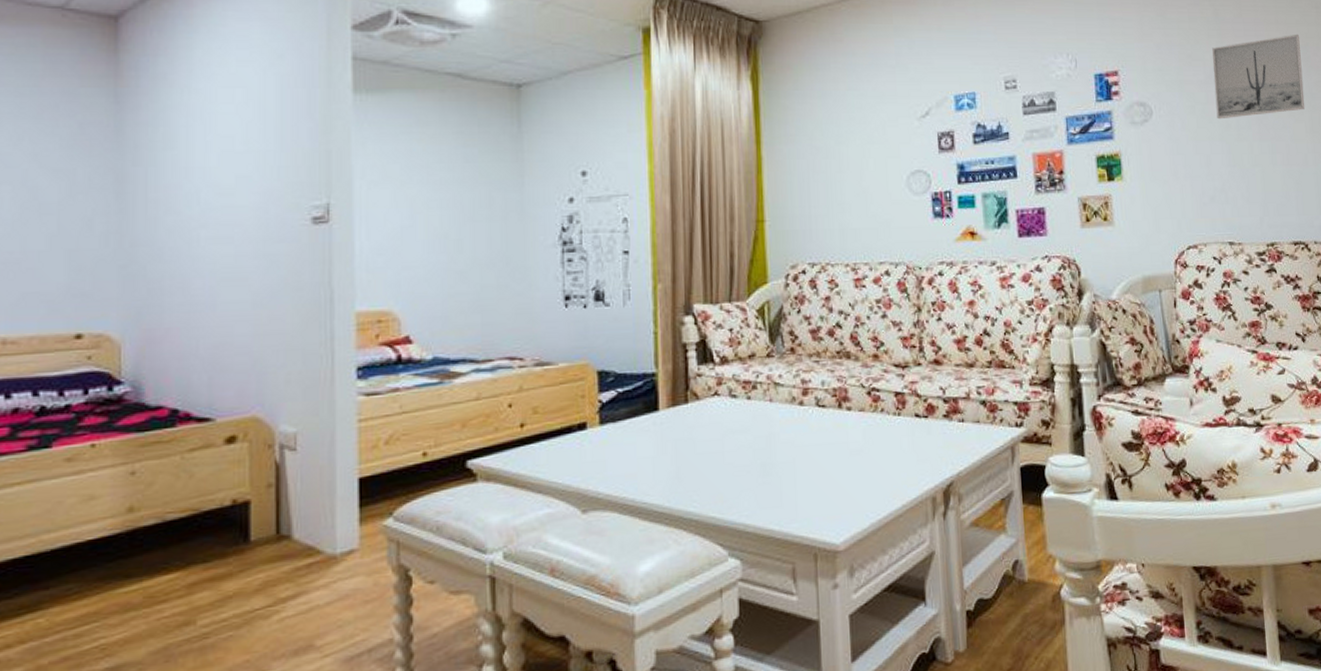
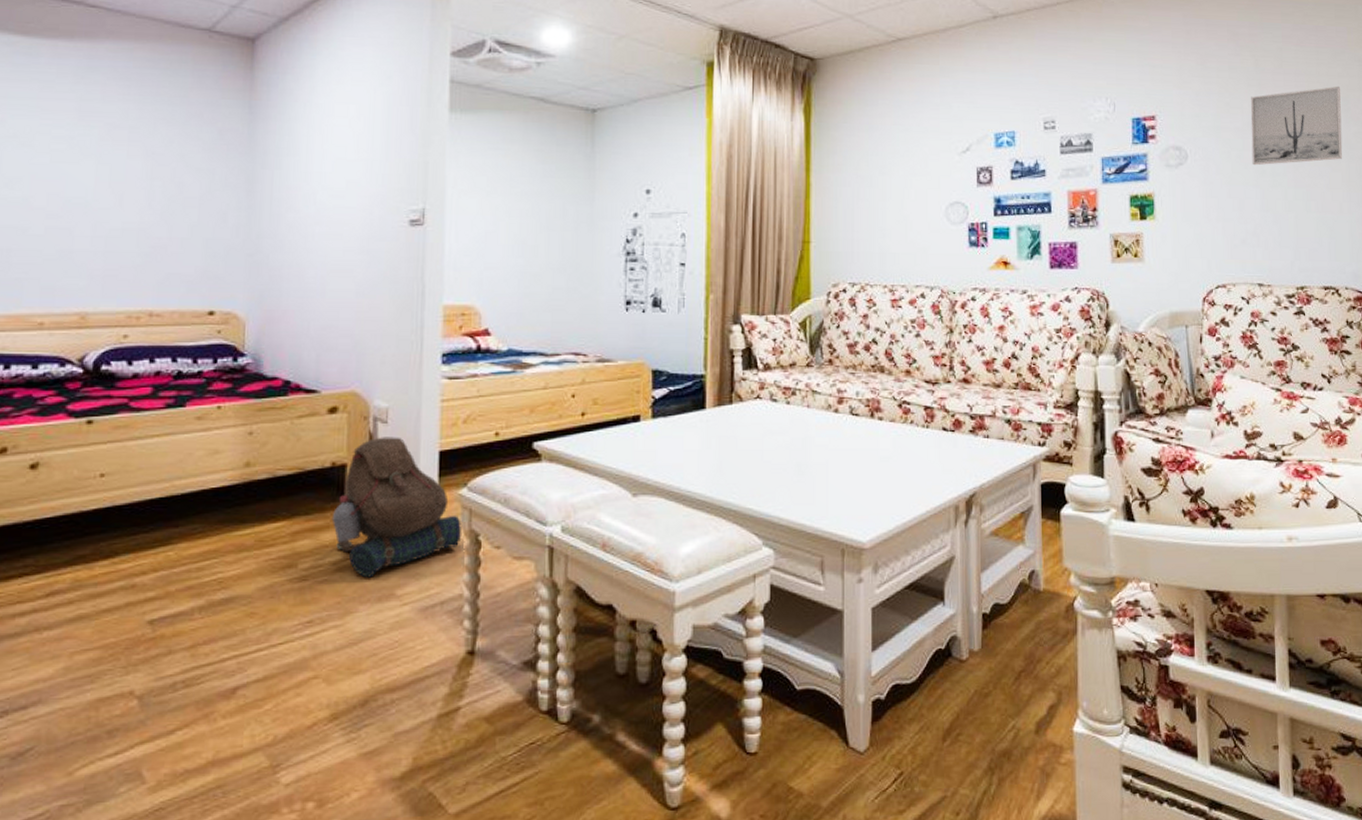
backpack: none [235,465,388,630] -> present [331,437,461,578]

